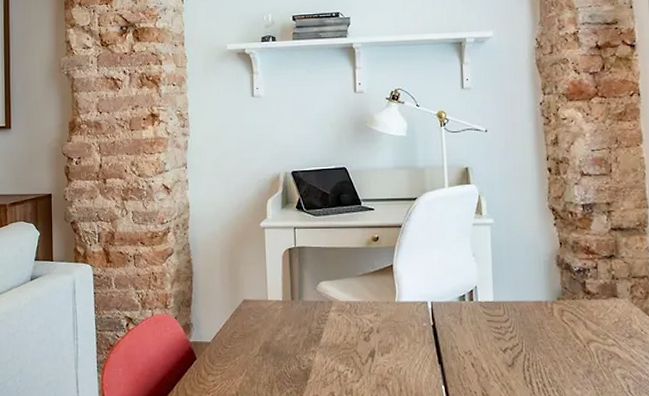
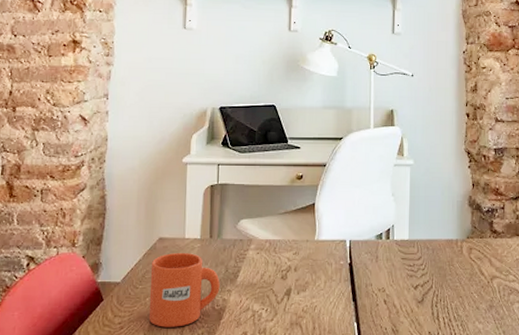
mug: none [238,313,304,386] -> present [148,252,220,328]

